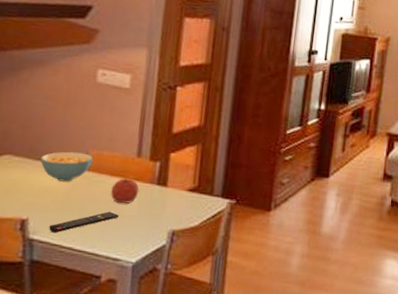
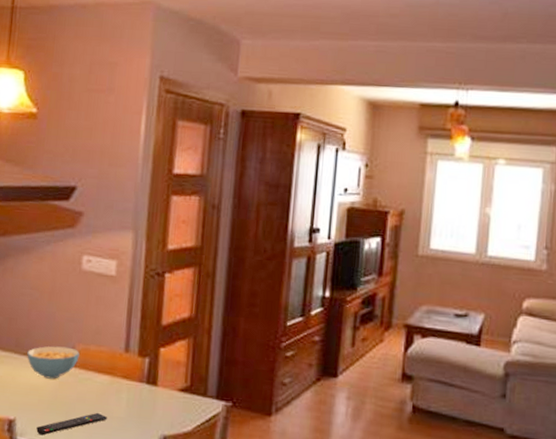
fruit: present [111,177,140,204] -> none [98,375,128,404]

